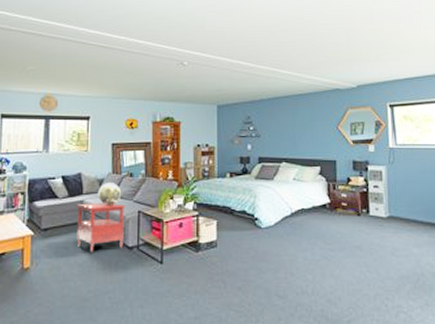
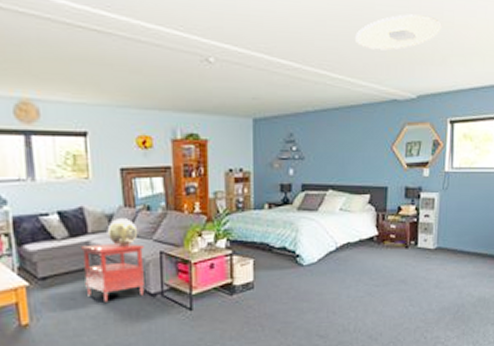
ceiling light: none [300,25,374,52] -> present [355,14,442,51]

